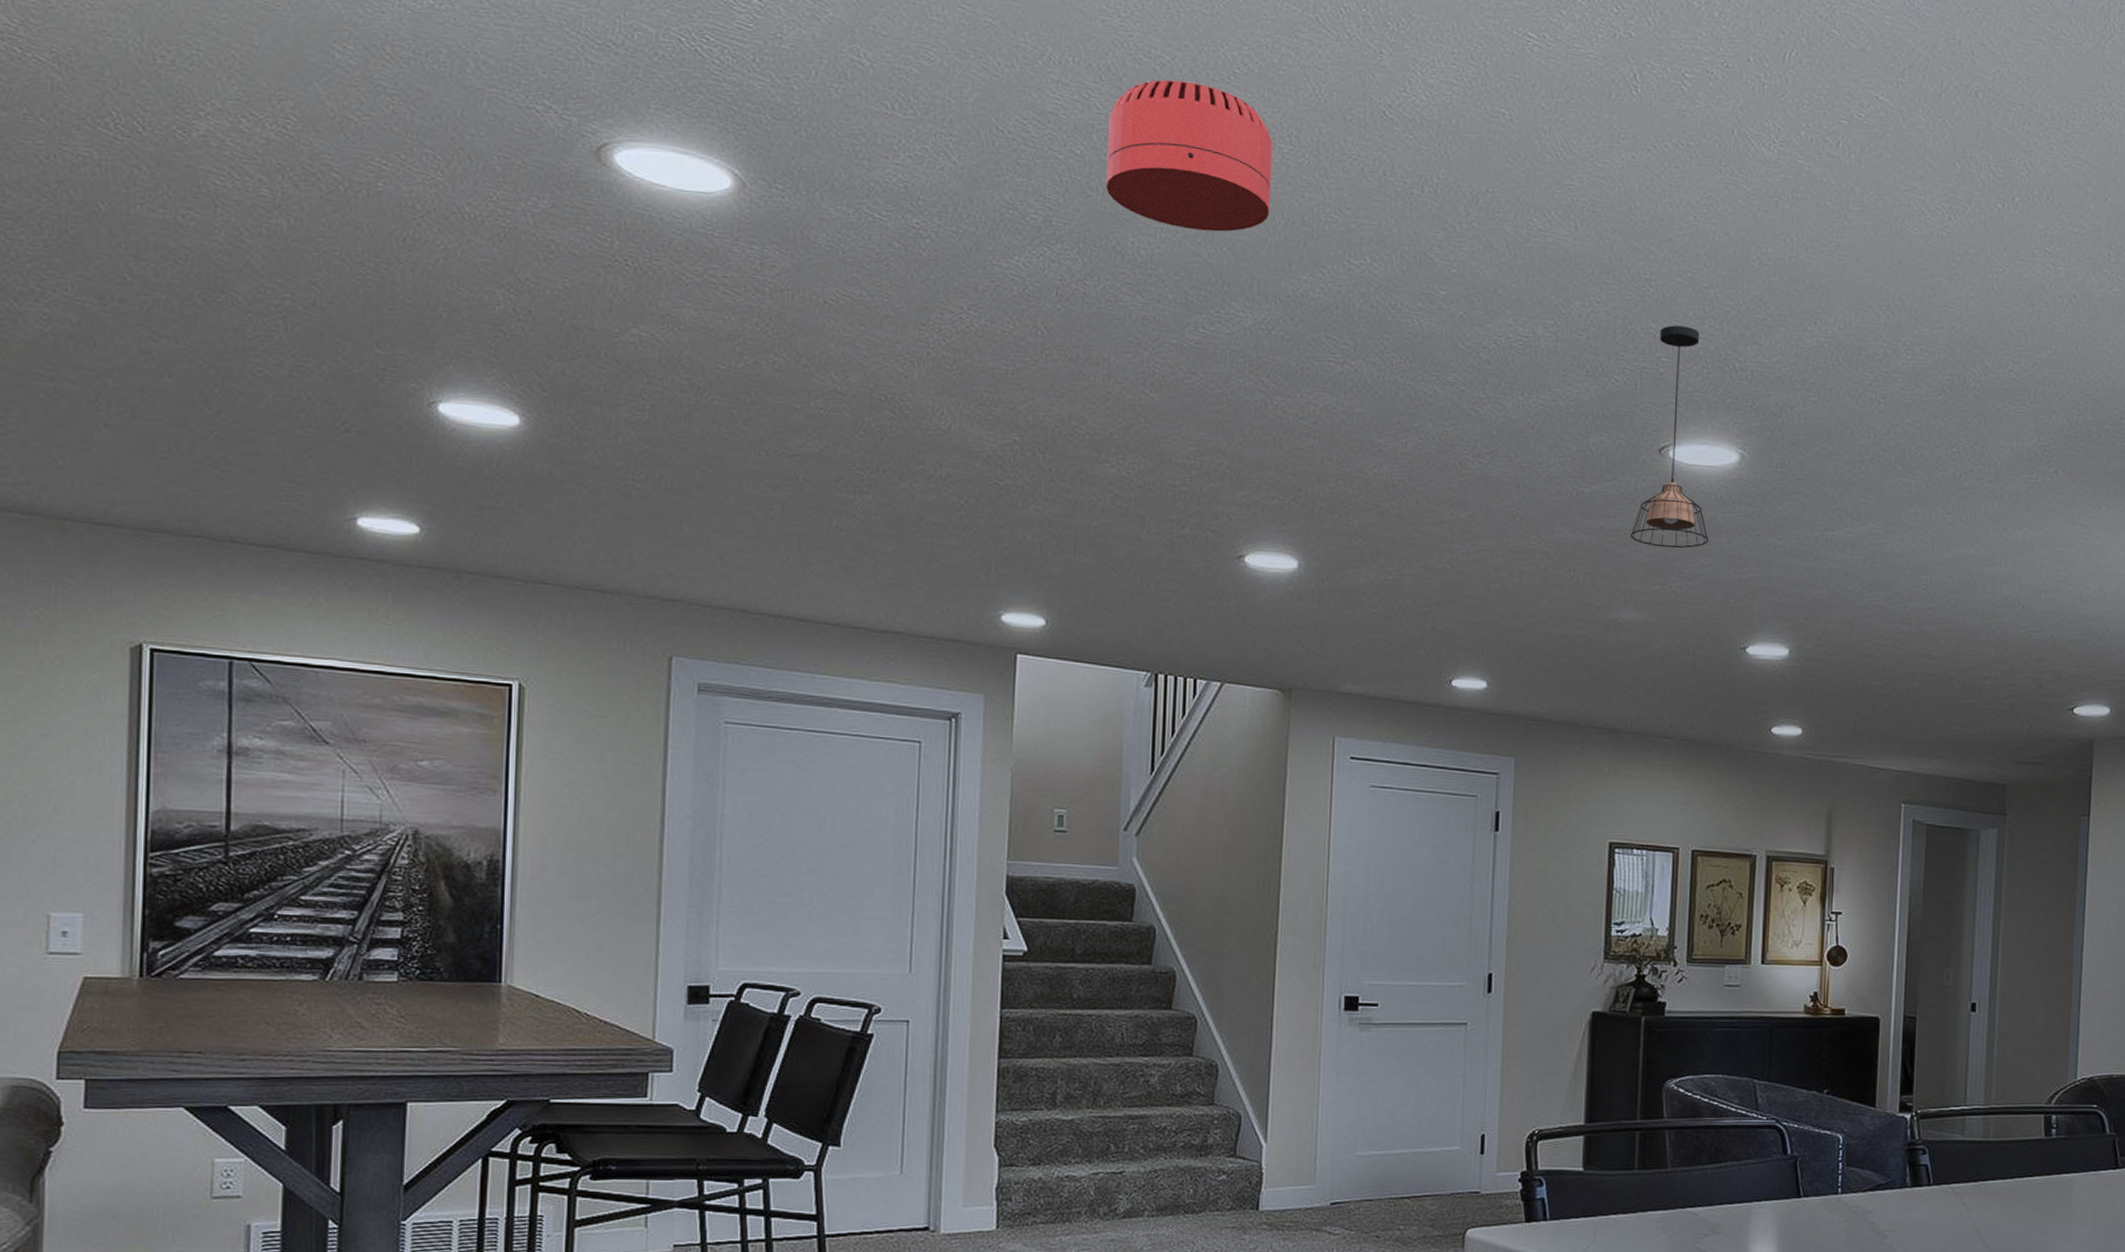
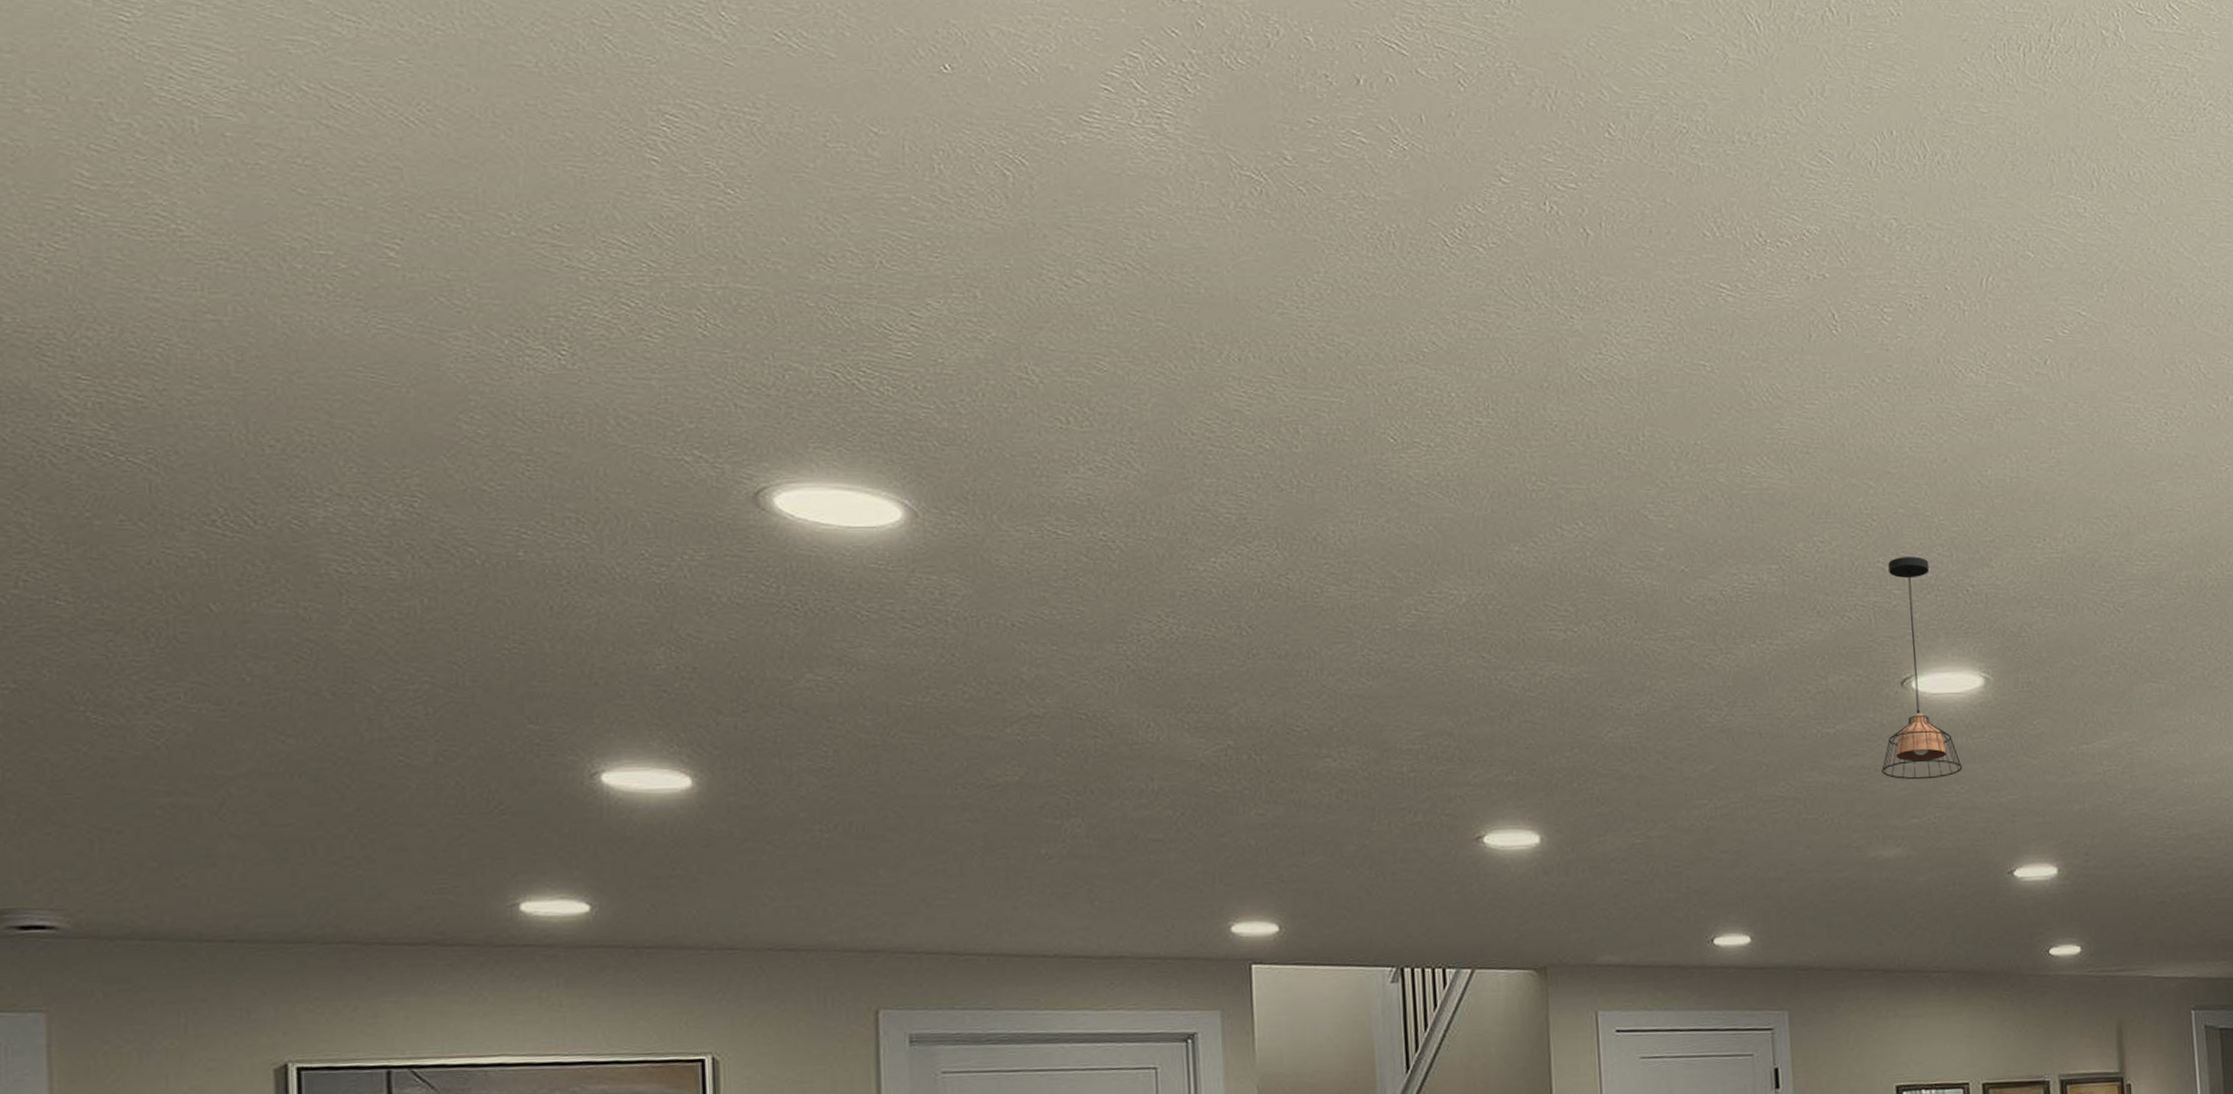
smoke detector: present [1106,79,1273,232] -> none [1296,365,1474,512]

